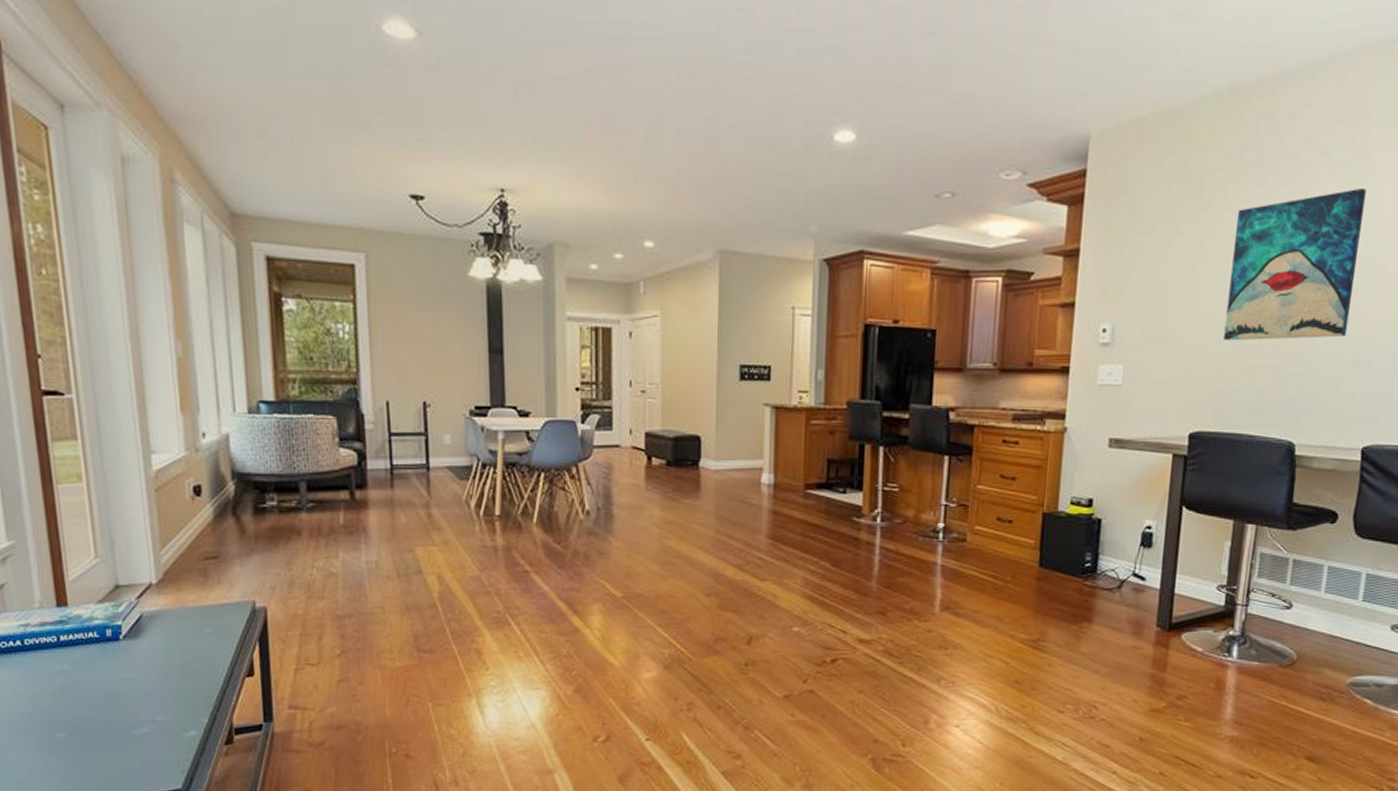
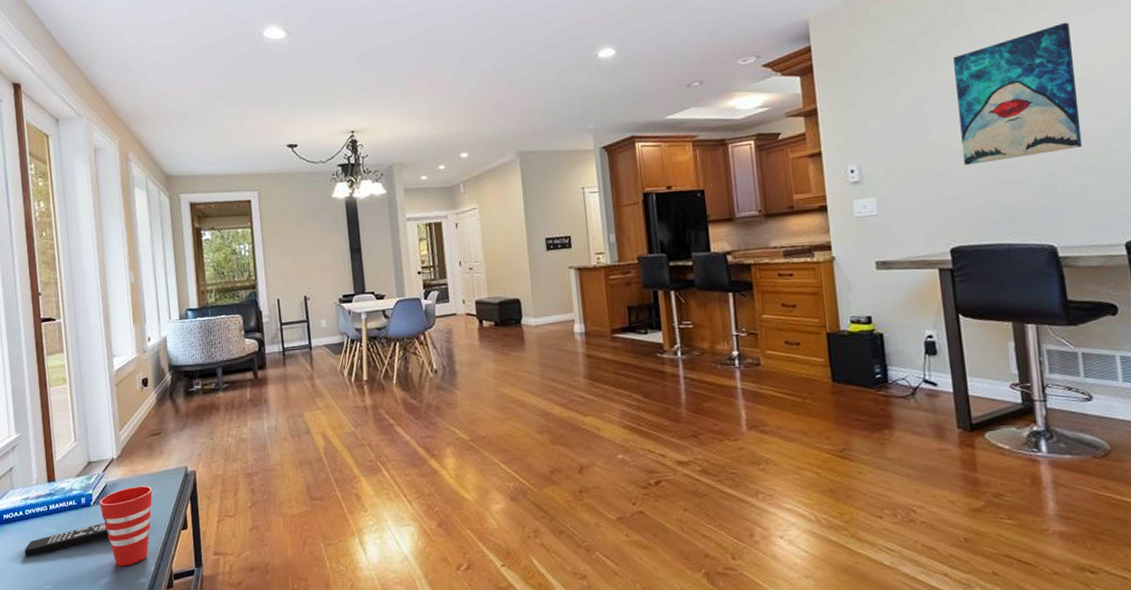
remote control: none [25,662,145,697] -> present [25,523,109,557]
cup: none [132,620,207,716] -> present [99,485,153,567]

